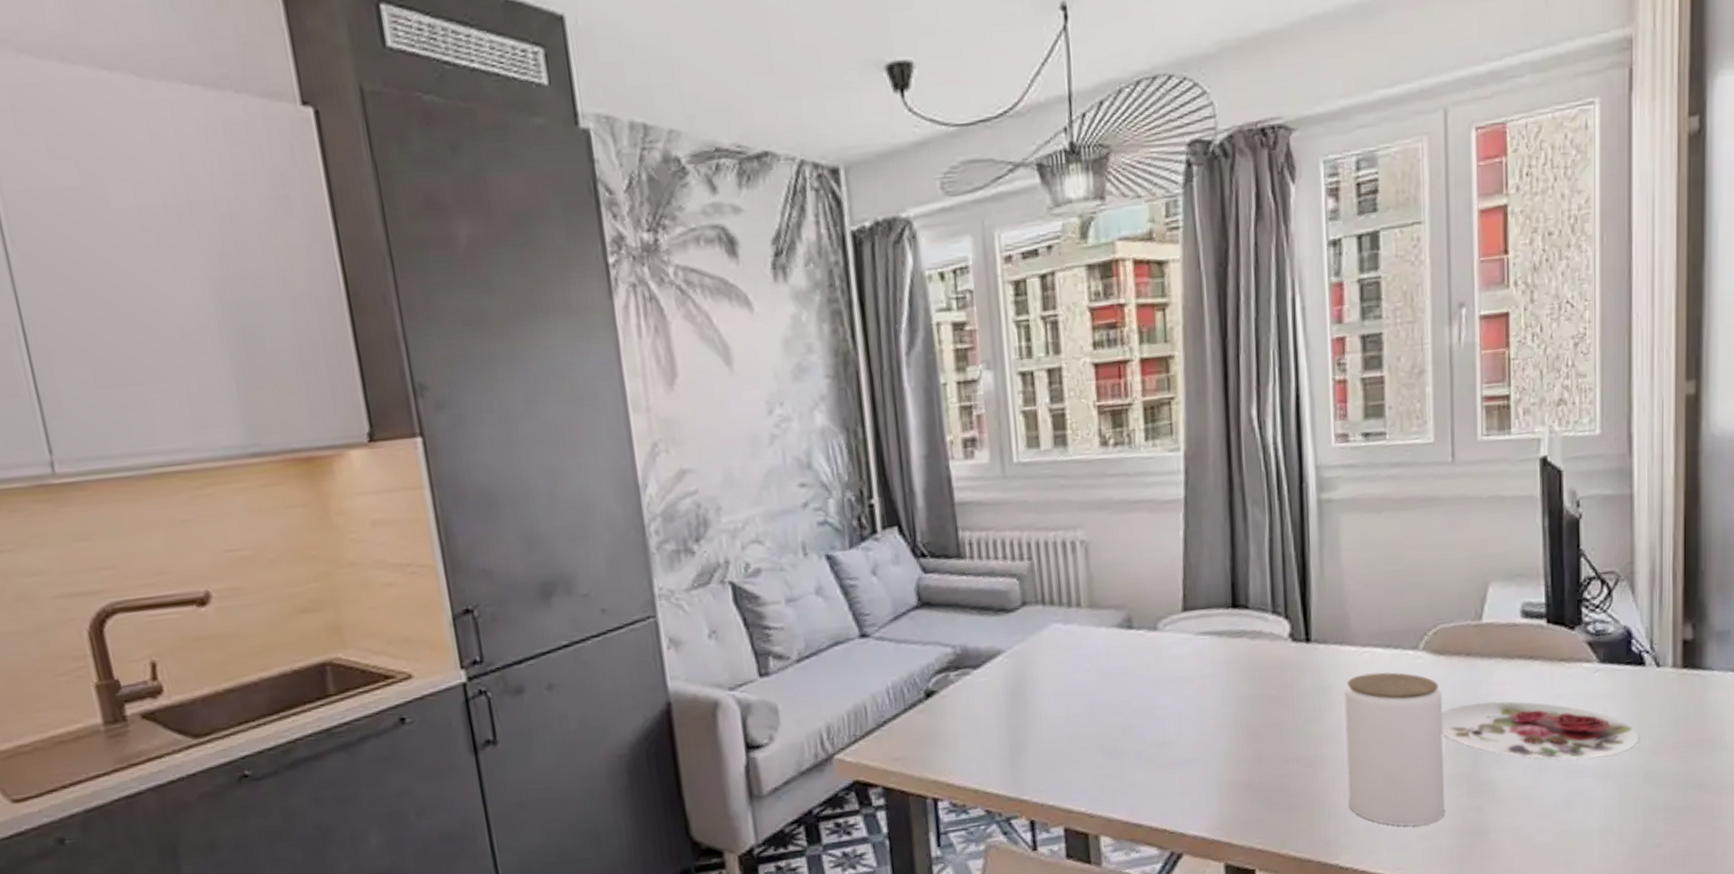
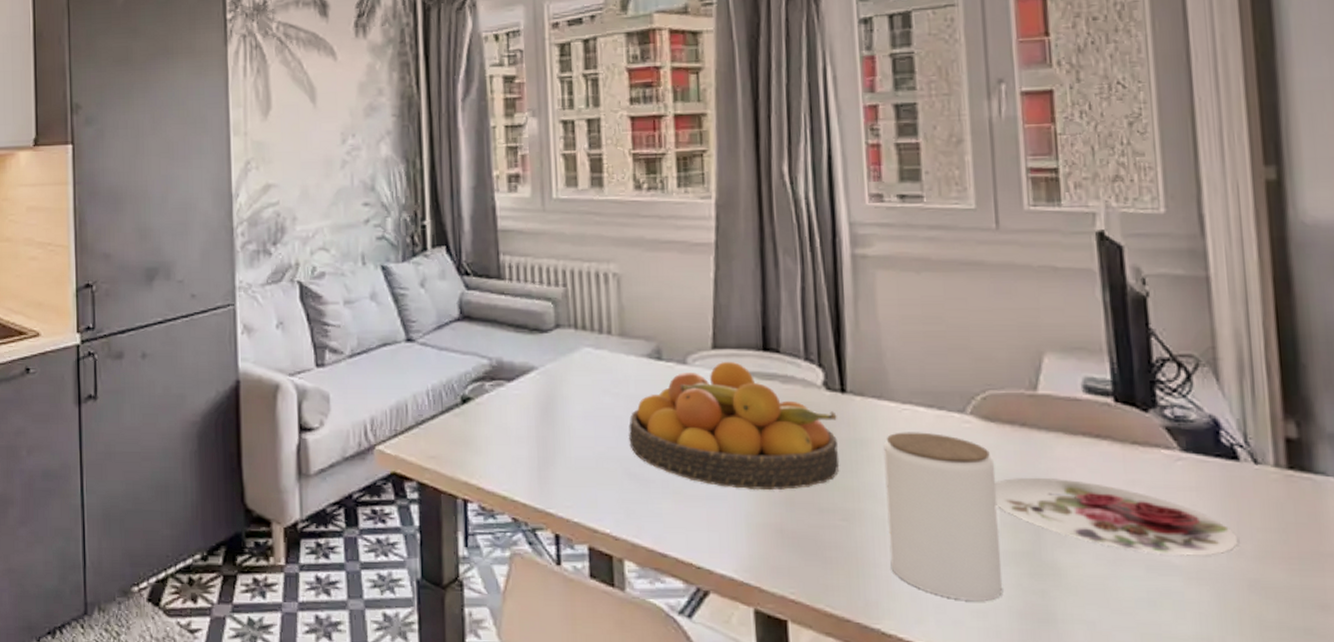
fruit bowl: none [1101,622,1304,751] -> present [628,361,840,491]

